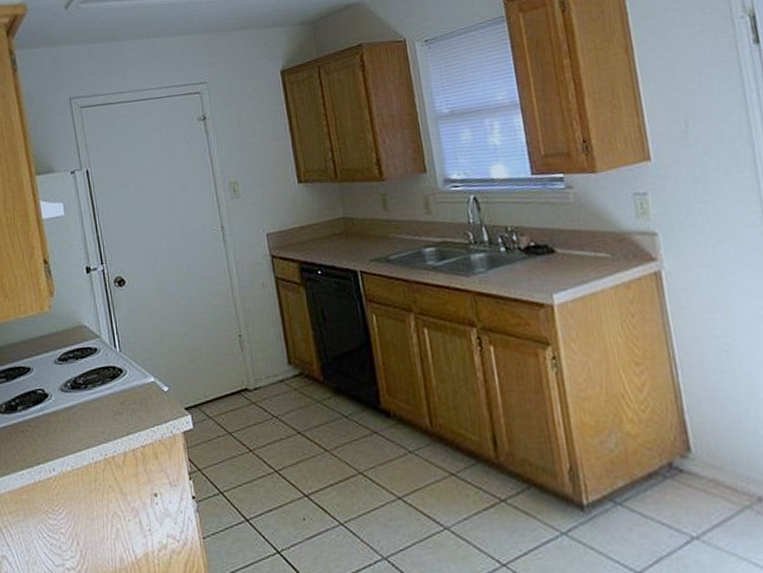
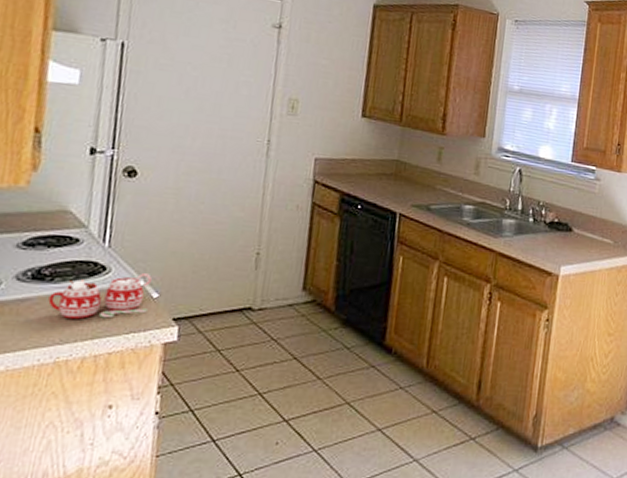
mug: none [87,369,163,420] -> present [48,272,152,320]

